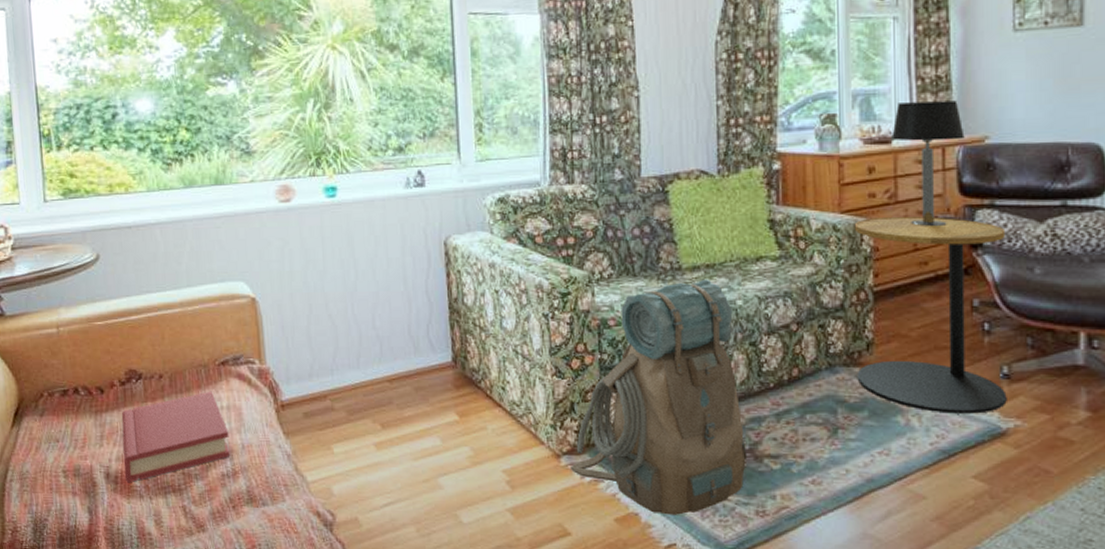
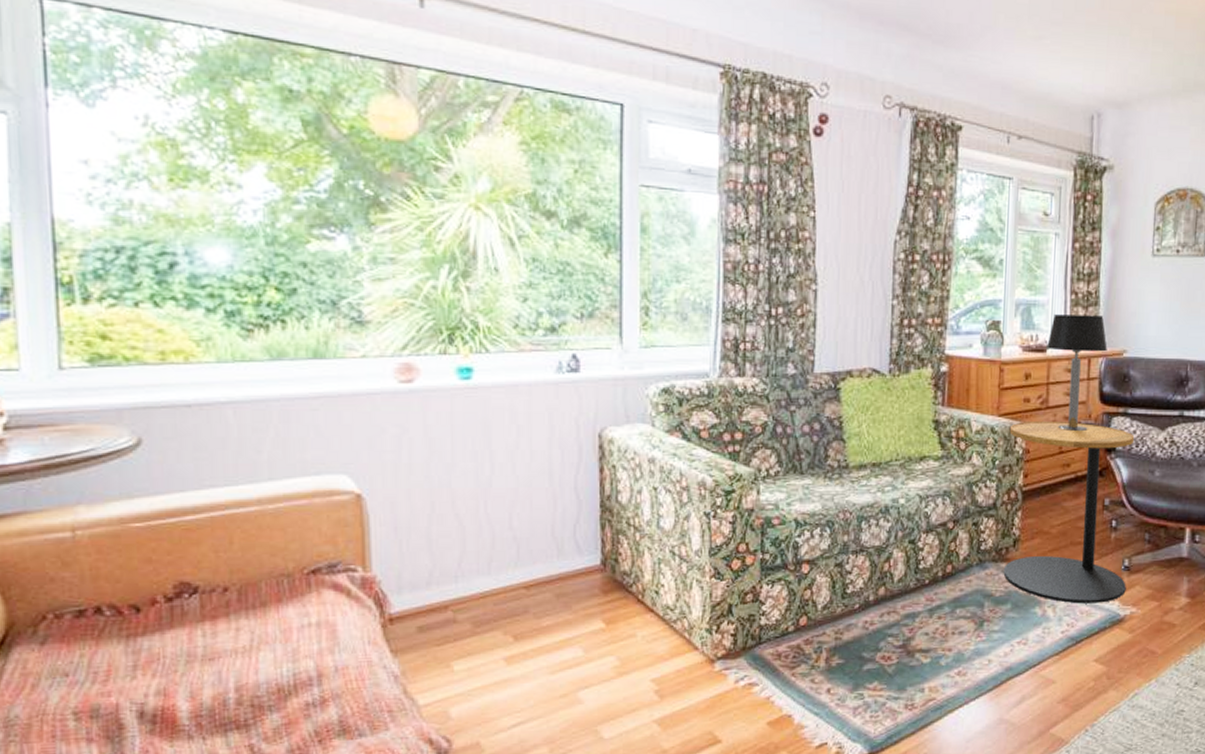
hardback book: present [121,391,230,483] -> none [165,605,319,722]
backpack: present [571,279,748,515] -> none [725,477,901,715]

